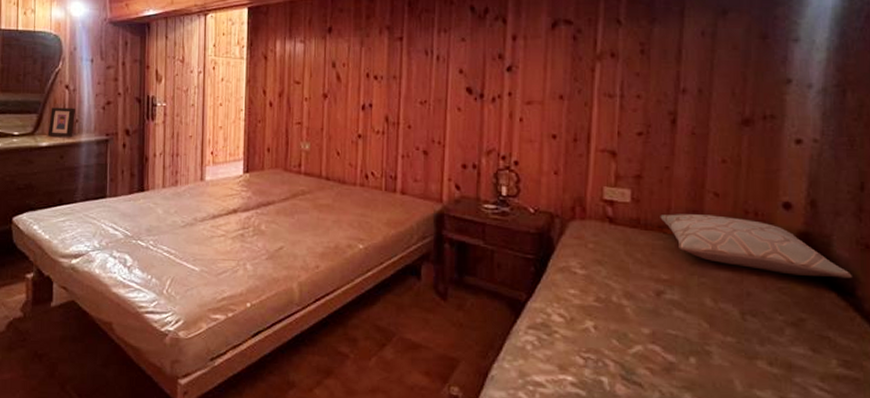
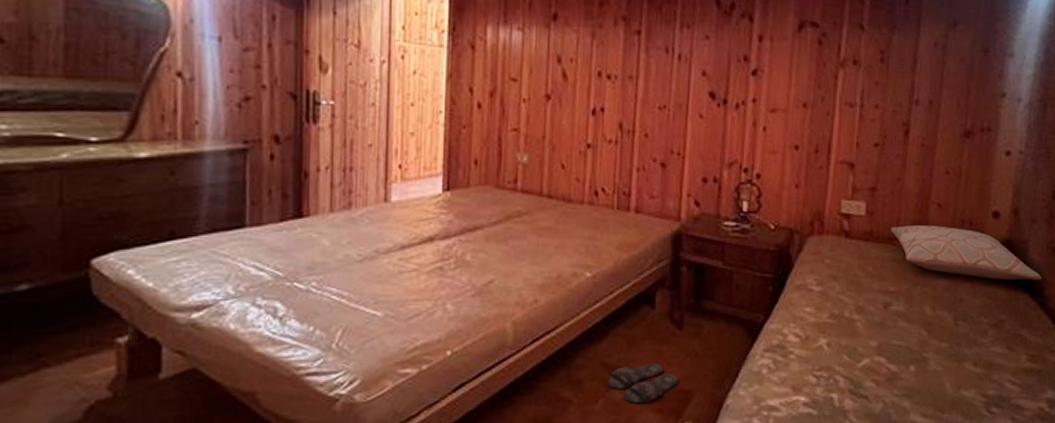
picture frame: present [47,107,75,137] -> none [148,103,194,145]
slippers: none [380,330,445,366] -> present [608,364,679,404]

